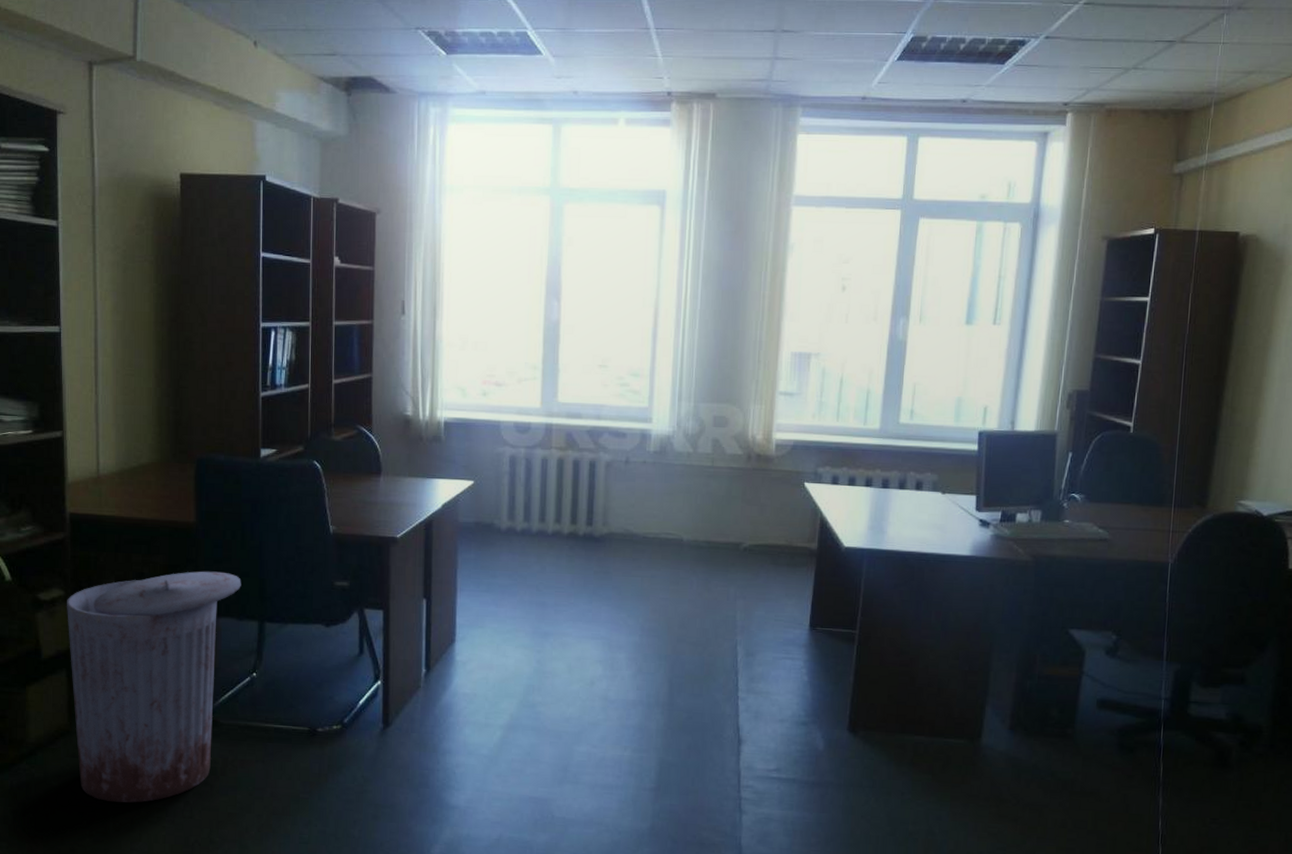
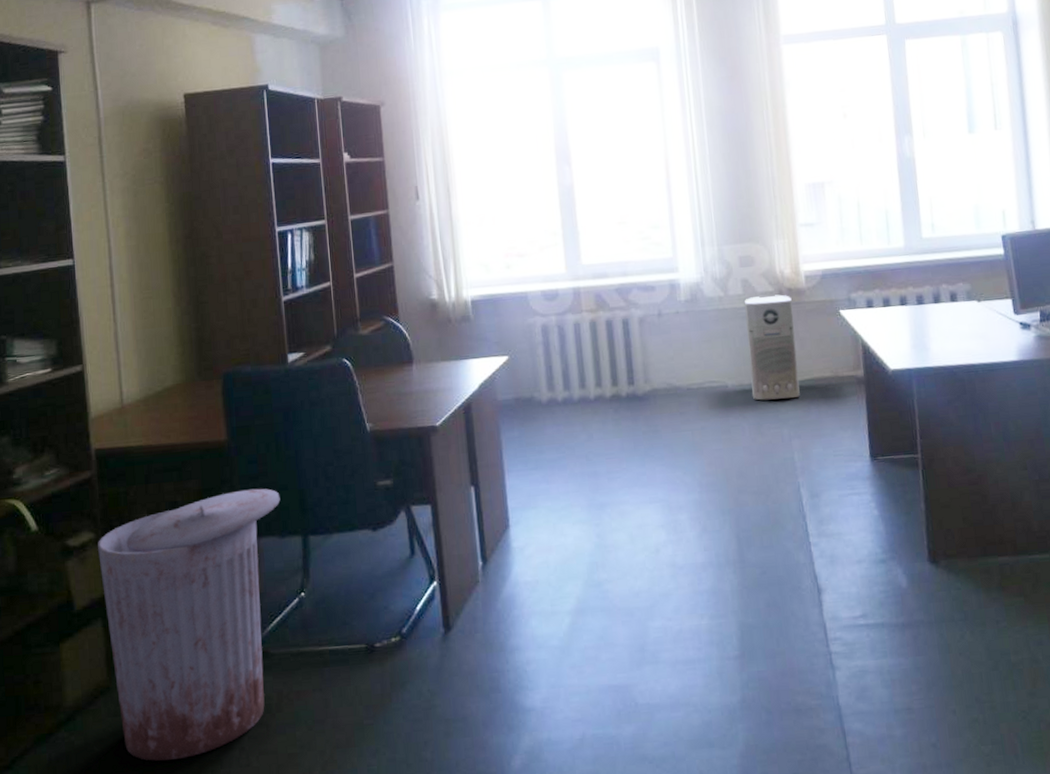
air purifier: none [705,457,759,560] -> present [744,294,800,401]

